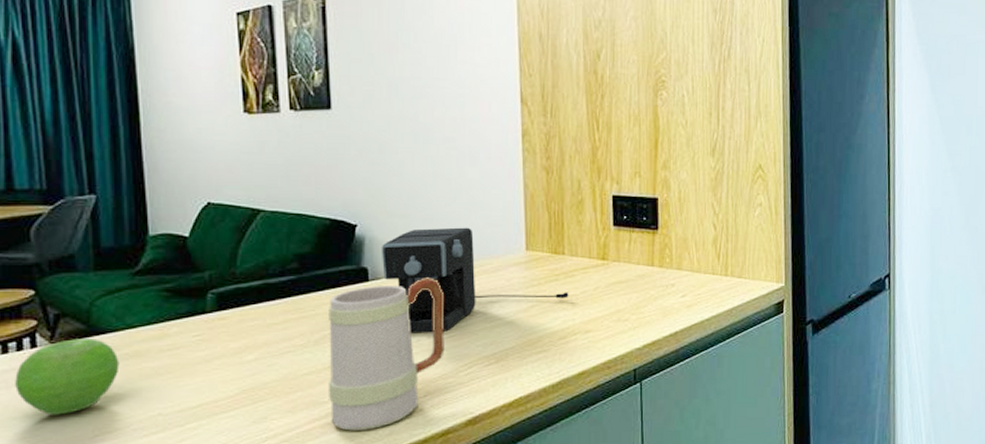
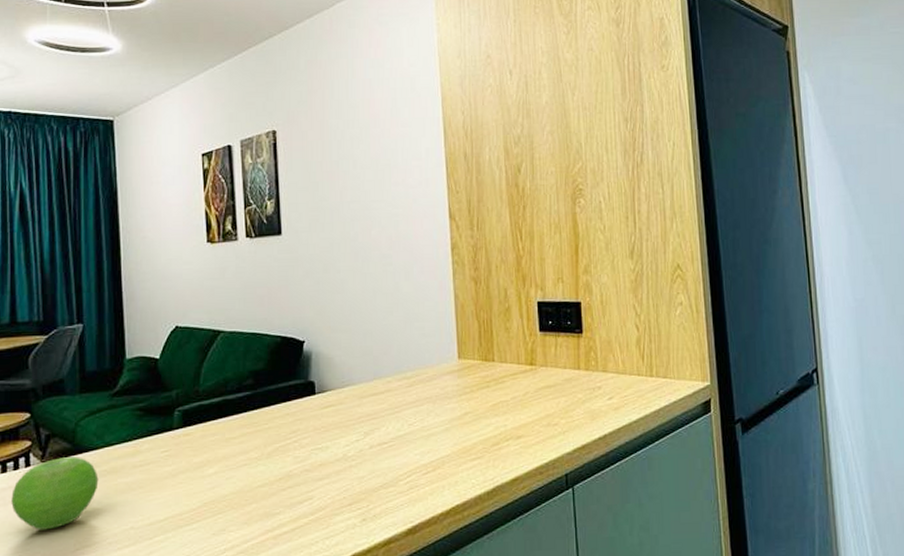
mug: present [329,278,445,431] -> none [280,389,385,542]
coffee maker: present [381,227,569,333] -> none [326,339,500,444]

